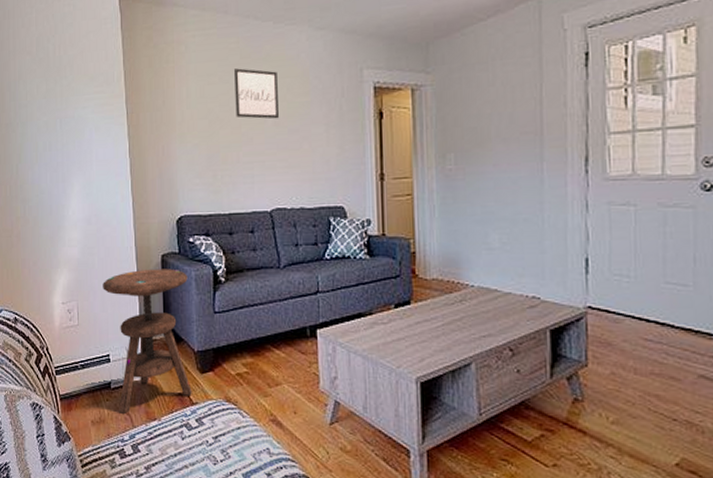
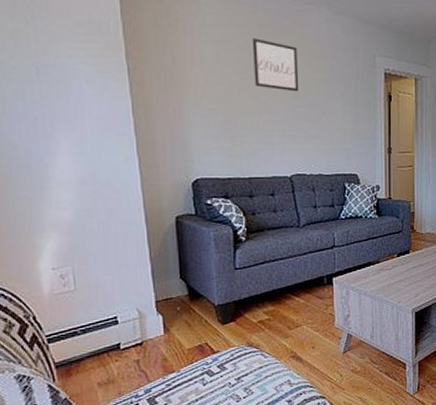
side table: present [103,269,192,415] -> none [105,230,213,373]

